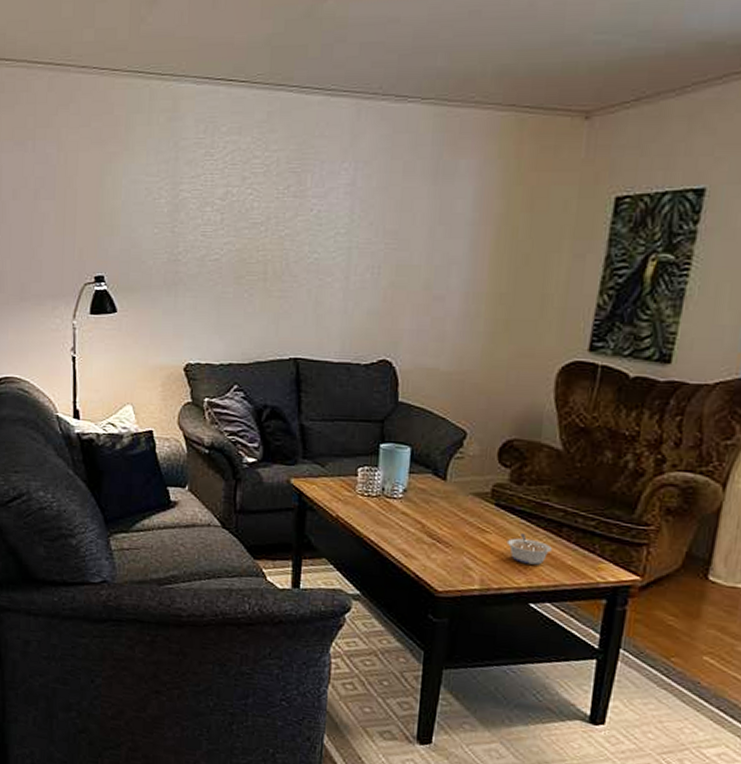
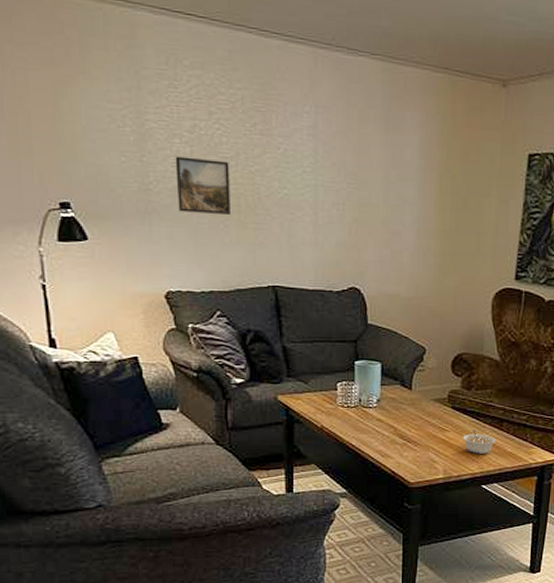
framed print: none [204,225,259,284] -> present [175,156,230,216]

